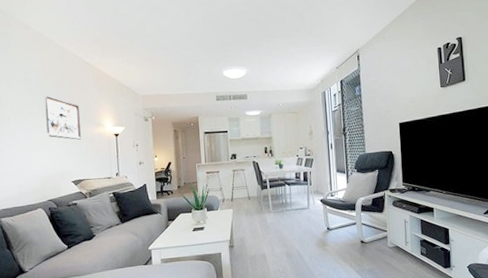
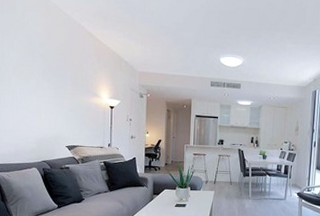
wall relief: present [45,95,81,140] -> none [45,60,78,107]

